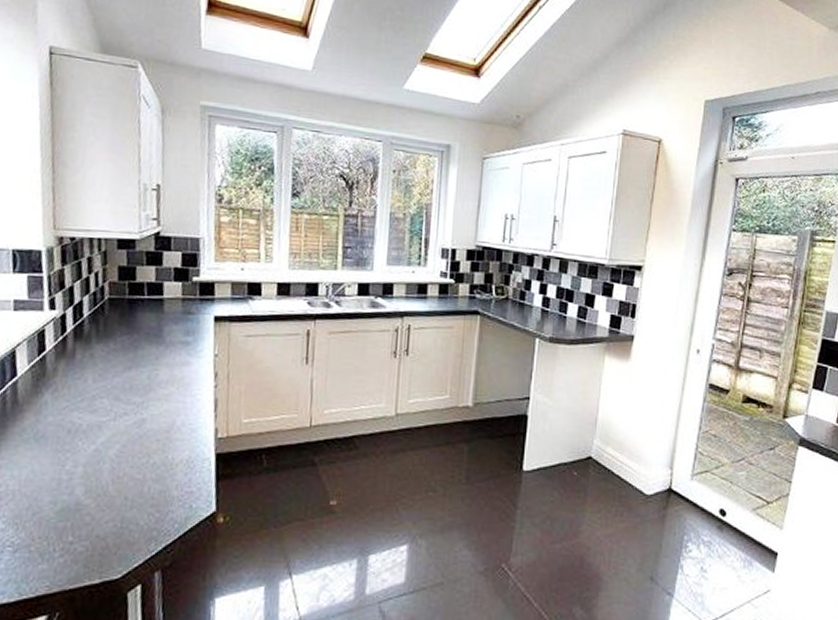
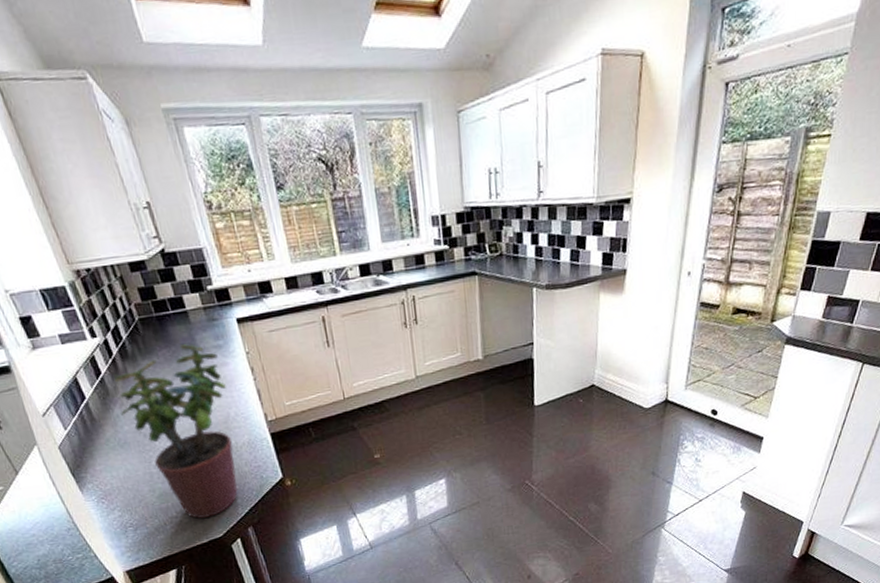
potted plant: none [49,334,183,549] -> present [113,344,238,519]

